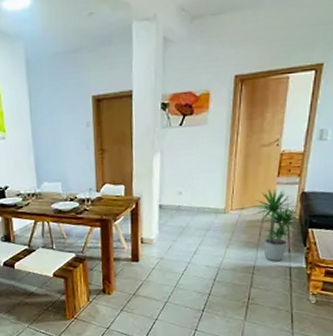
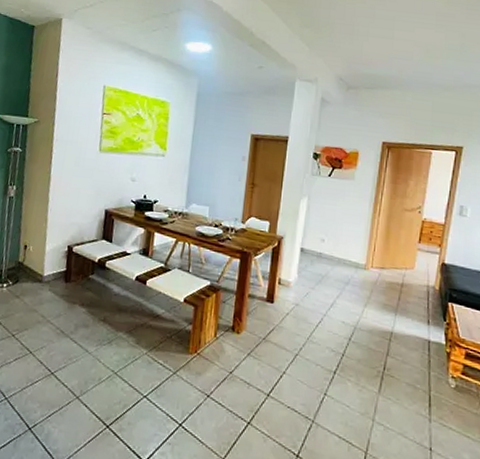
potted plant: present [251,188,302,261] -> none [392,253,442,331]

